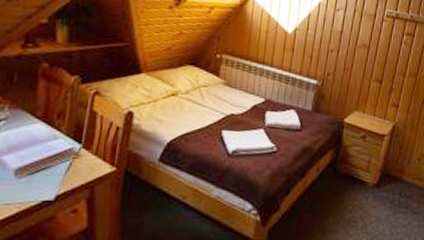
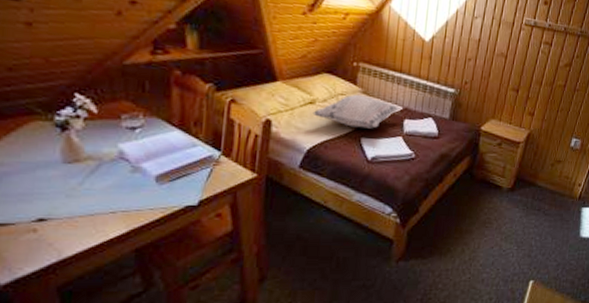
decorative pillow: none [174,85,263,121] -> present [312,94,401,129]

